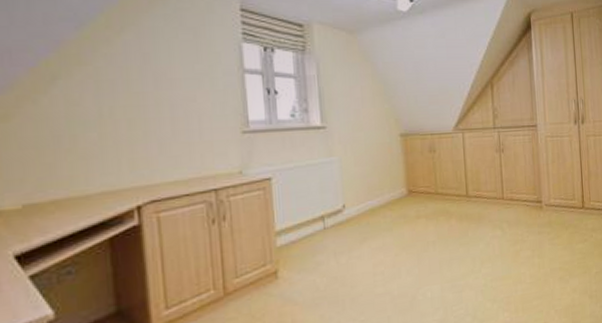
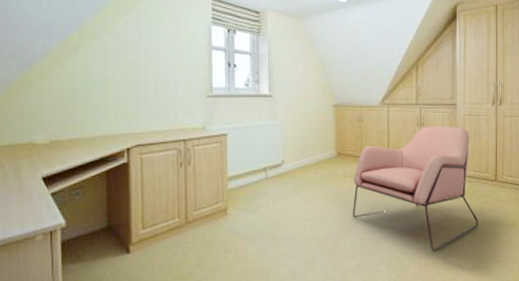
armchair: none [429,150,569,295] -> present [352,126,479,252]

